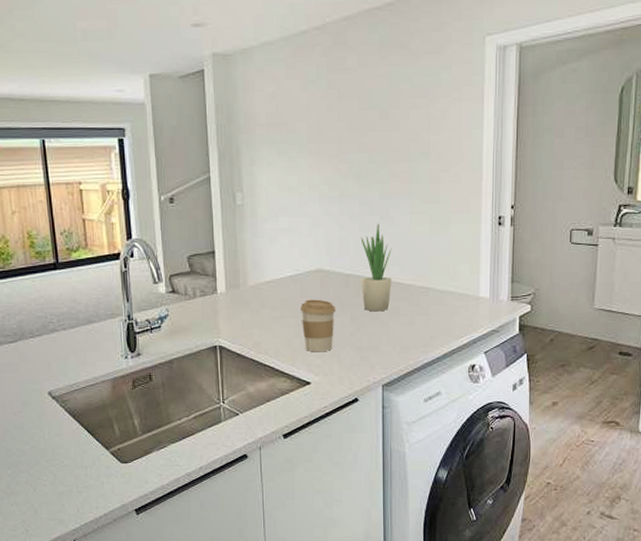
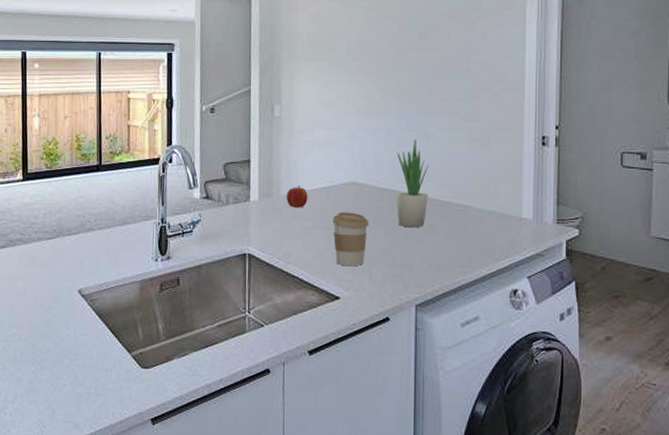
fruit: none [254,275,275,298] -> present [287,186,308,208]

